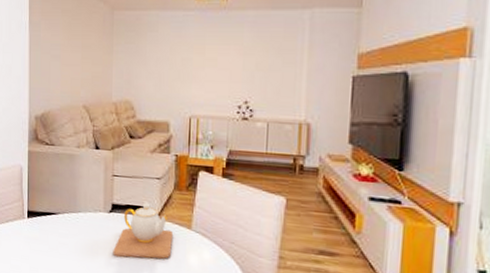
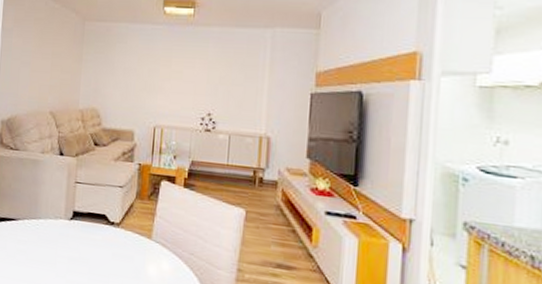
teapot: present [113,202,174,259] -> none [71,210,134,269]

